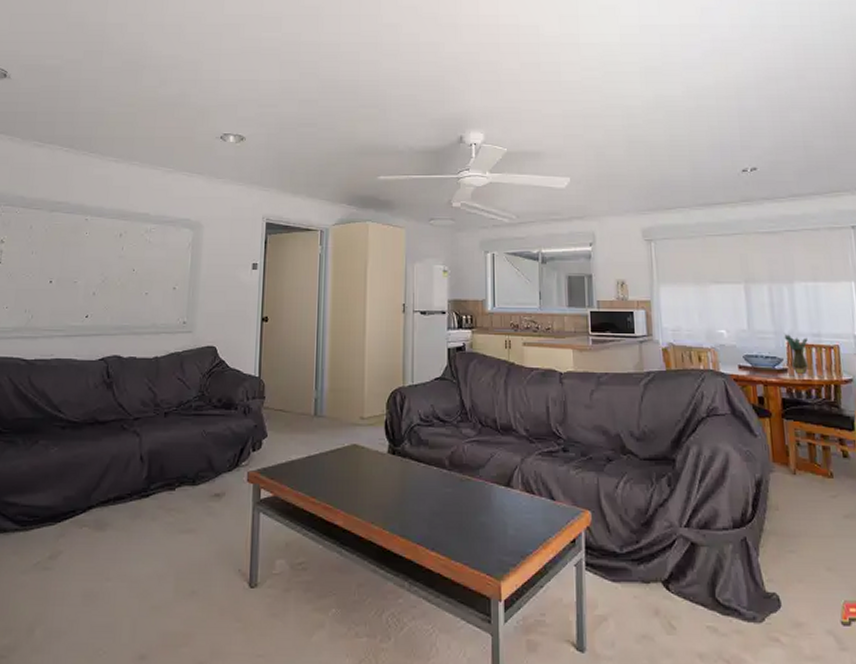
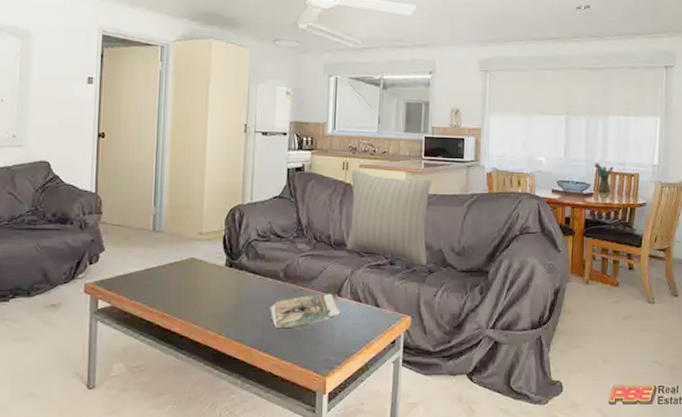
magazine: none [436,483,513,525] -> present [269,293,341,330]
pillow: none [514,348,605,454] -> present [346,169,432,267]

